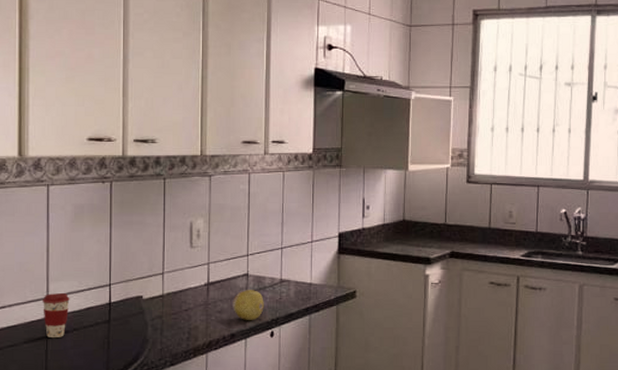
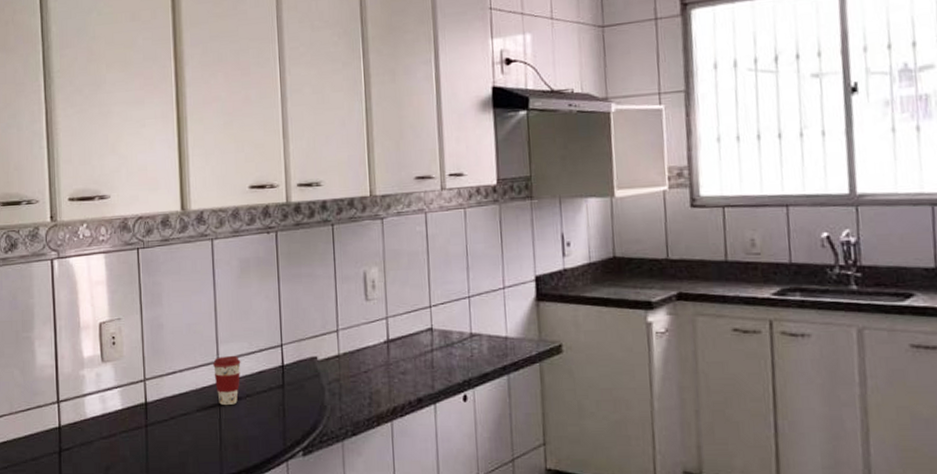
fruit: present [233,290,264,320] -> none [417,347,454,382]

